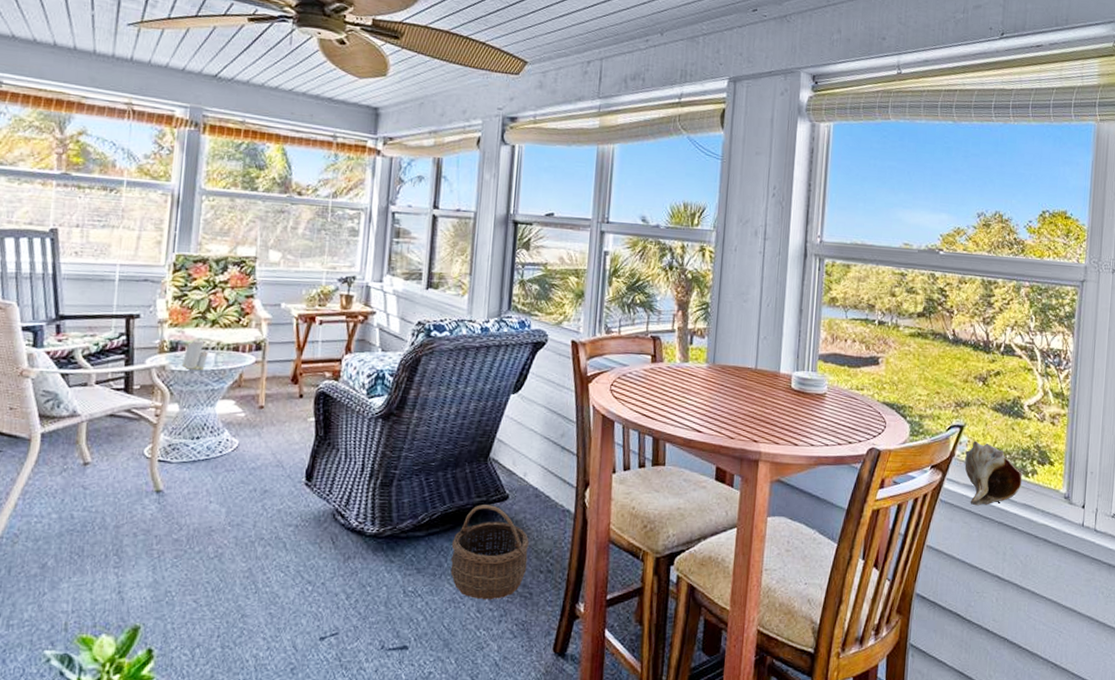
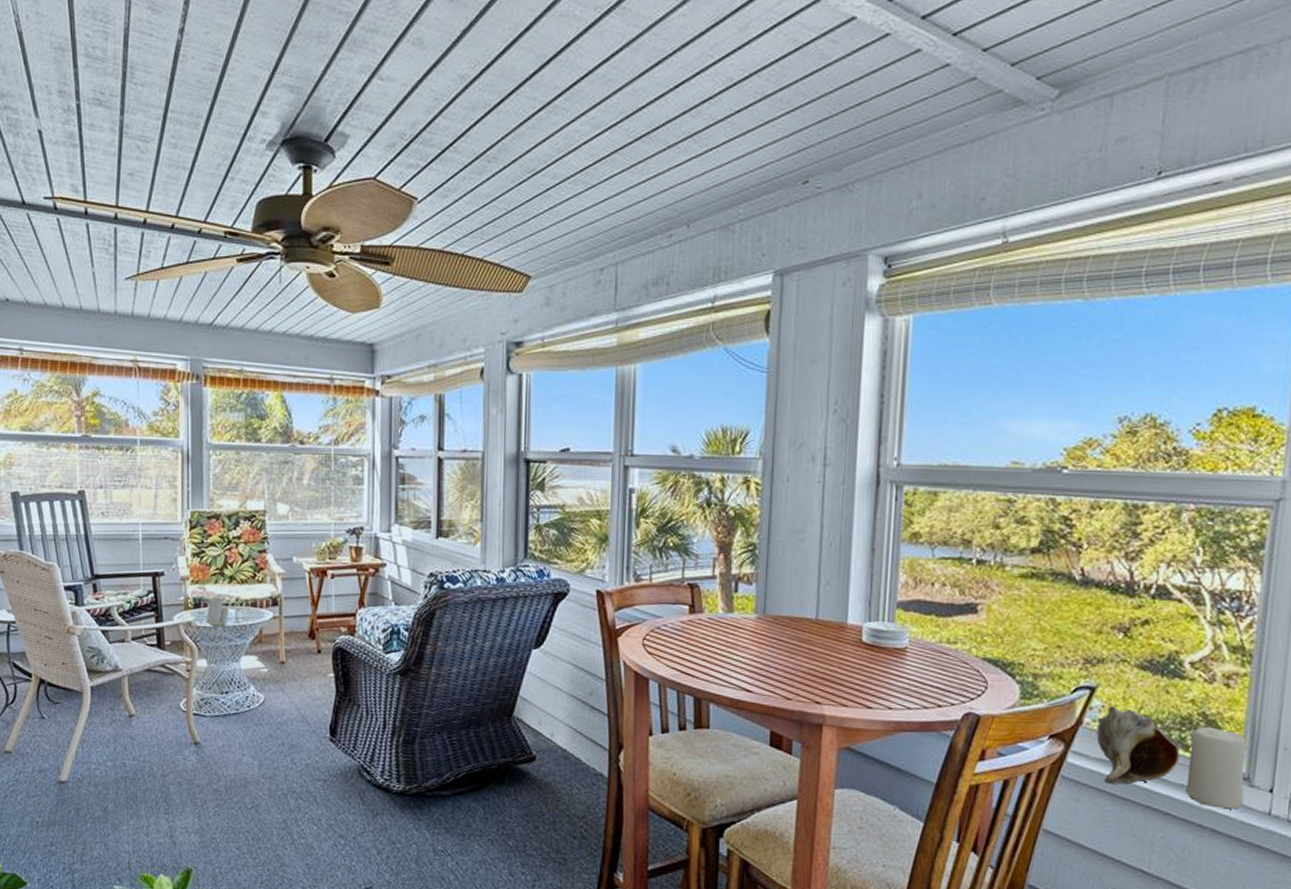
wicker basket: present [450,505,529,600] -> none [478,765,560,864]
candle: none [1026,456,1067,523] -> present [1185,726,1247,810]

